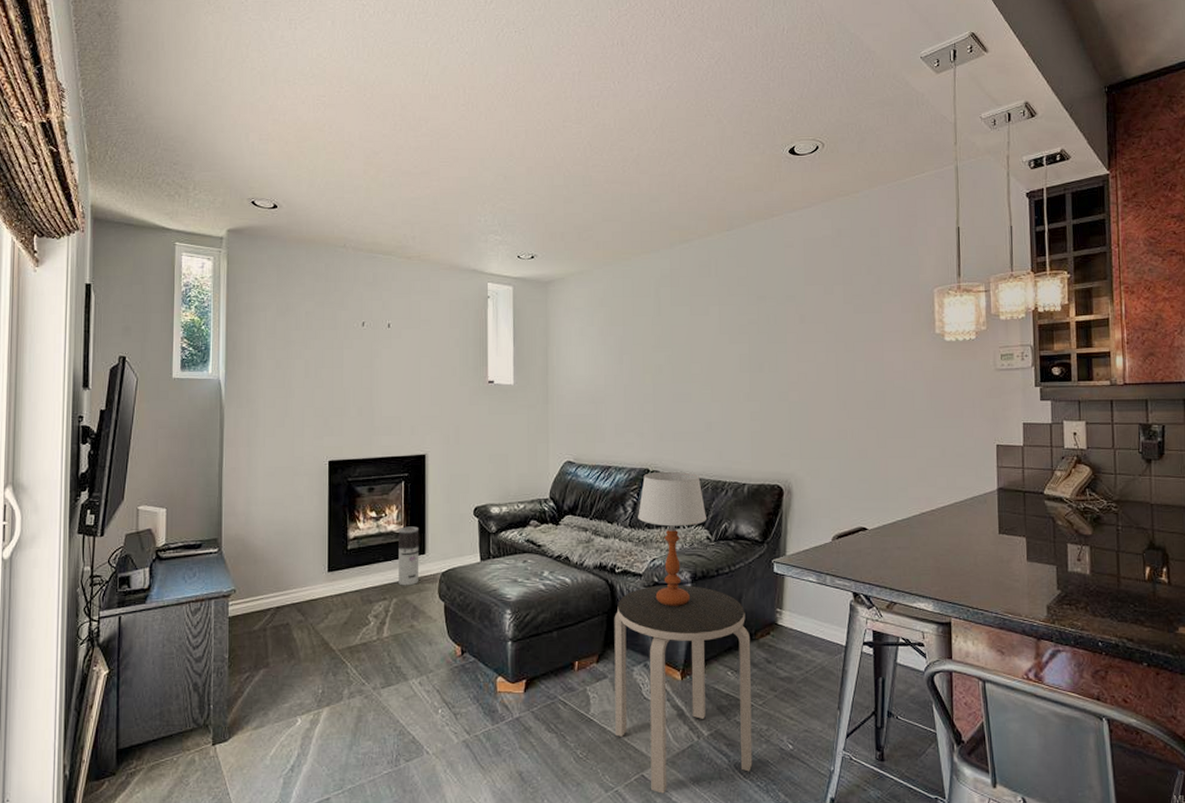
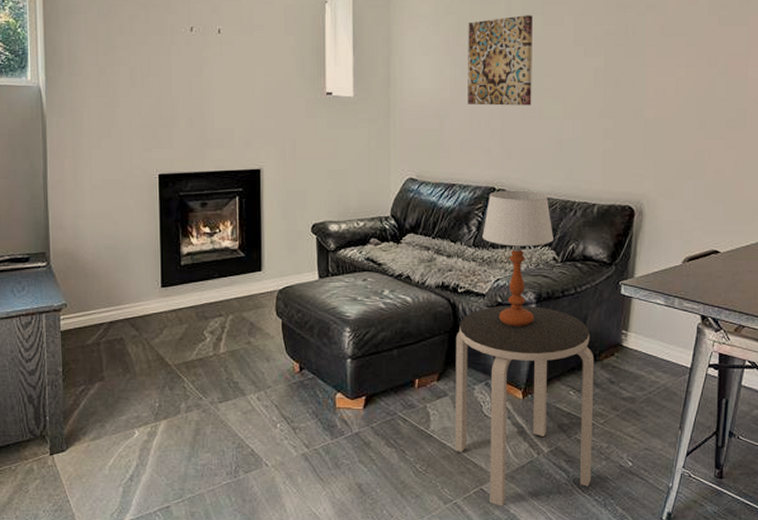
air purifier: present [399,526,419,586] -> none [234,243,256,303]
wall art: none [620,306,682,391] -> present [468,15,533,106]

